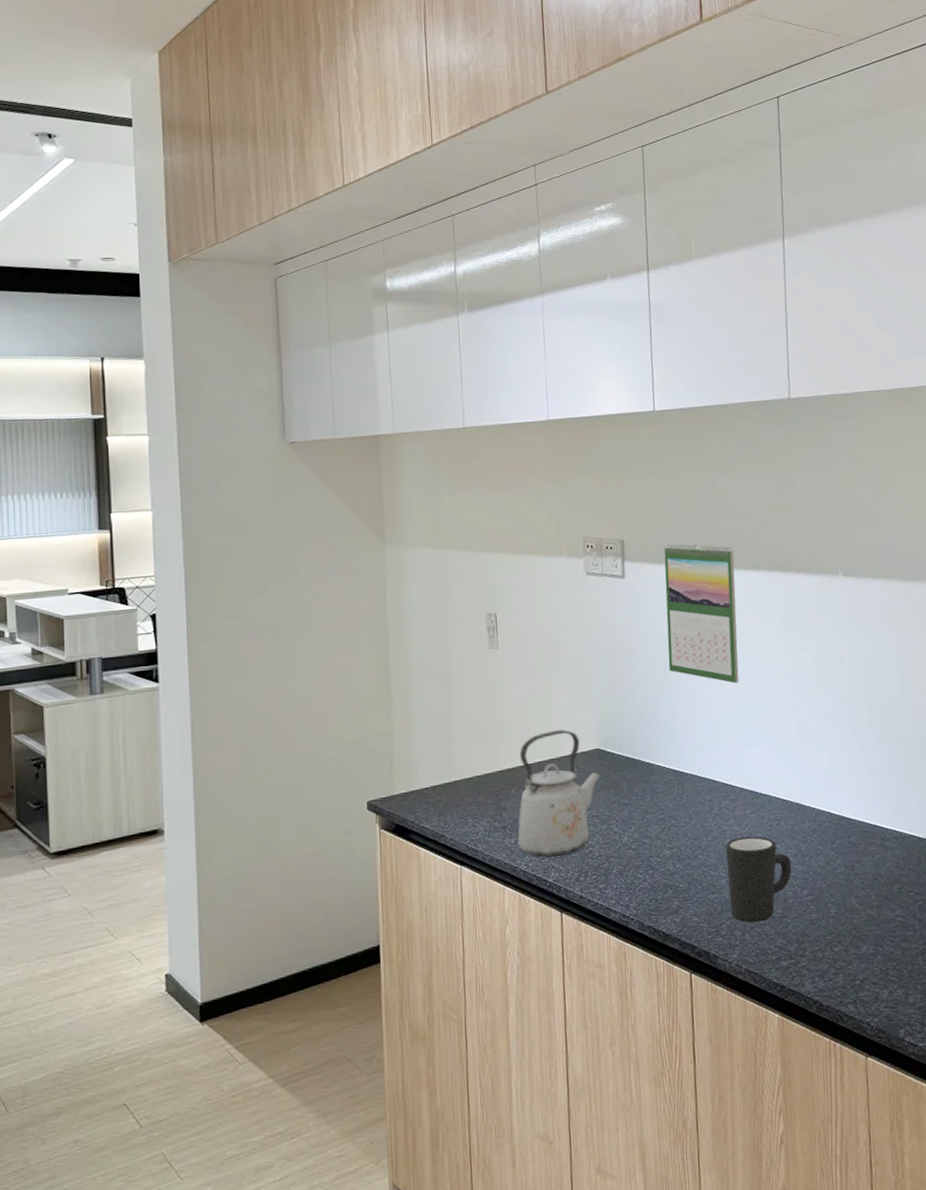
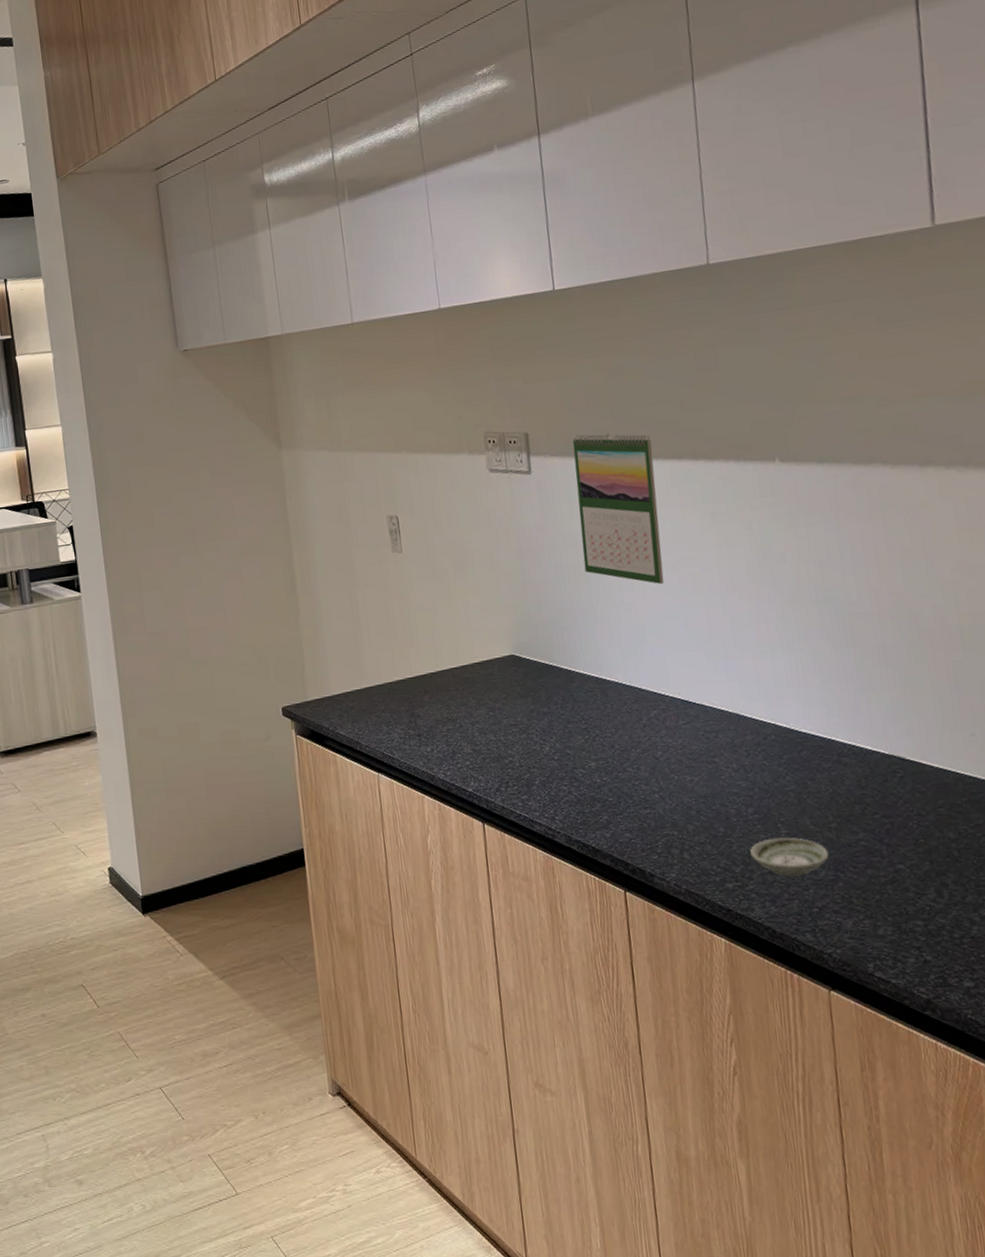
kettle: present [518,730,601,858] -> none [431,635,518,767]
mug: present [725,836,792,923] -> none [657,748,734,841]
saucer: none [803,916,871,953] -> present [750,837,829,877]

